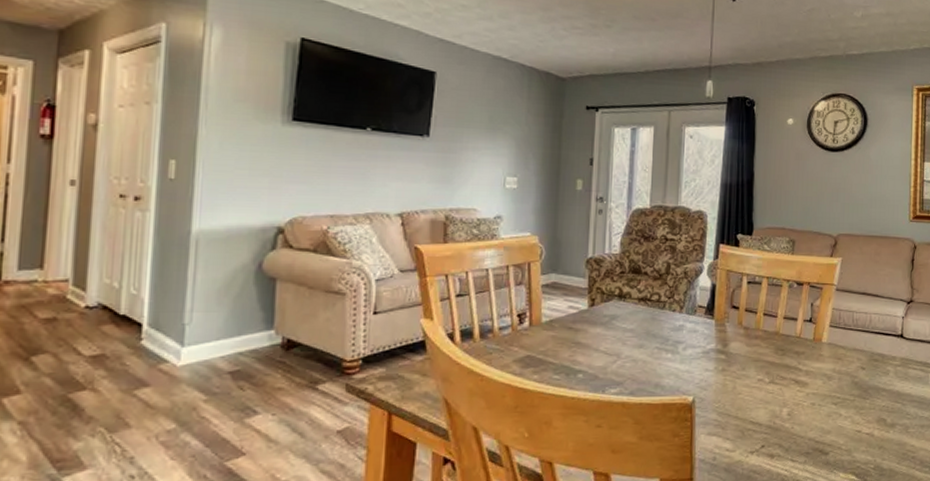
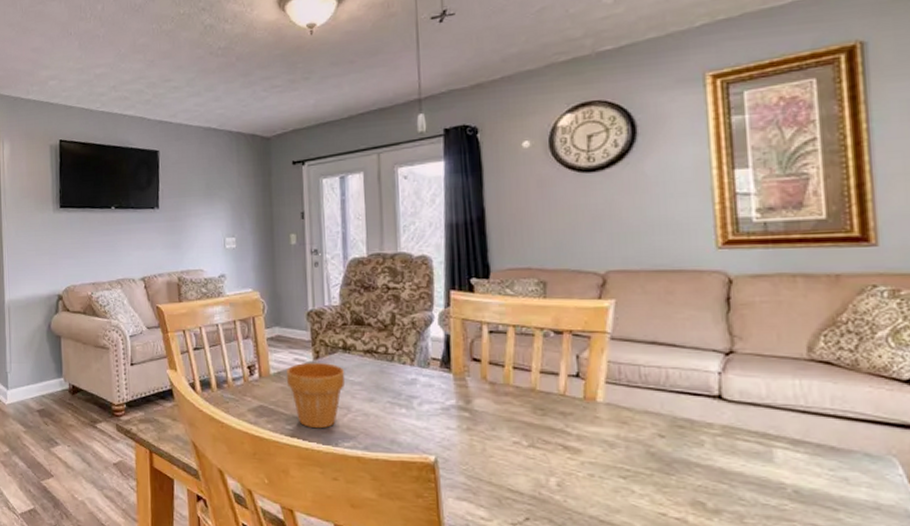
flower pot: none [558,311,619,377] -> present [286,363,345,429]

